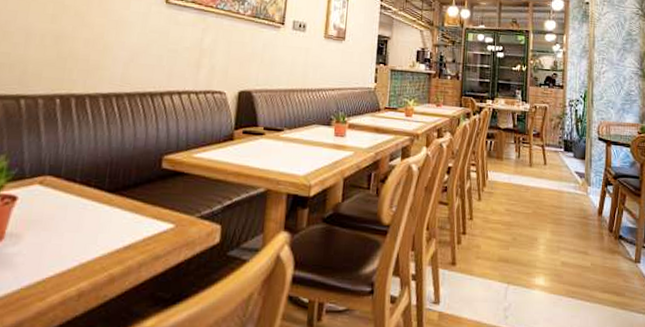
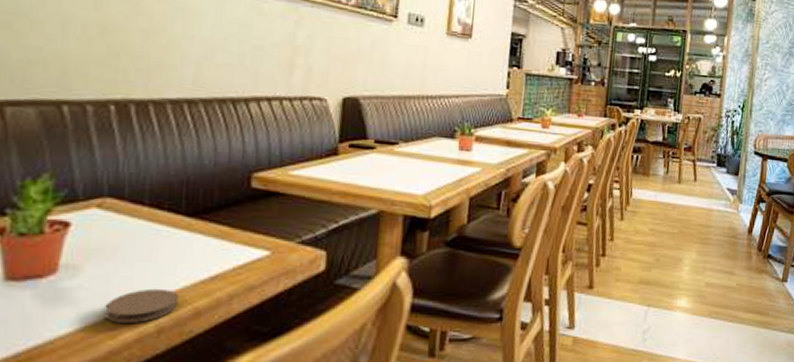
coaster: none [37,256,97,287] -> present [104,288,178,323]

